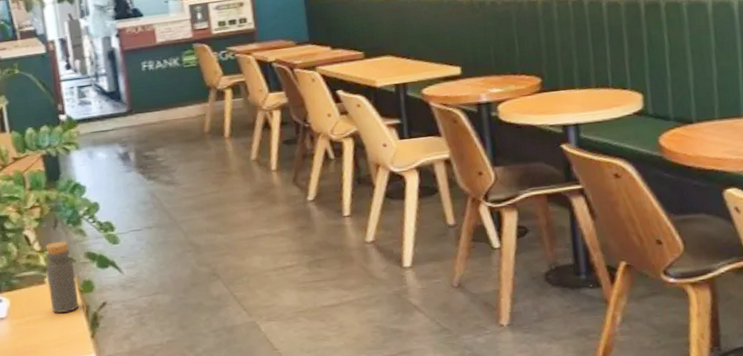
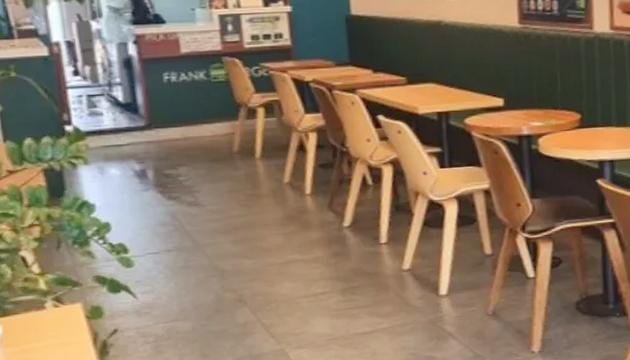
bottle: present [45,241,80,313] -> none [46,263,86,341]

